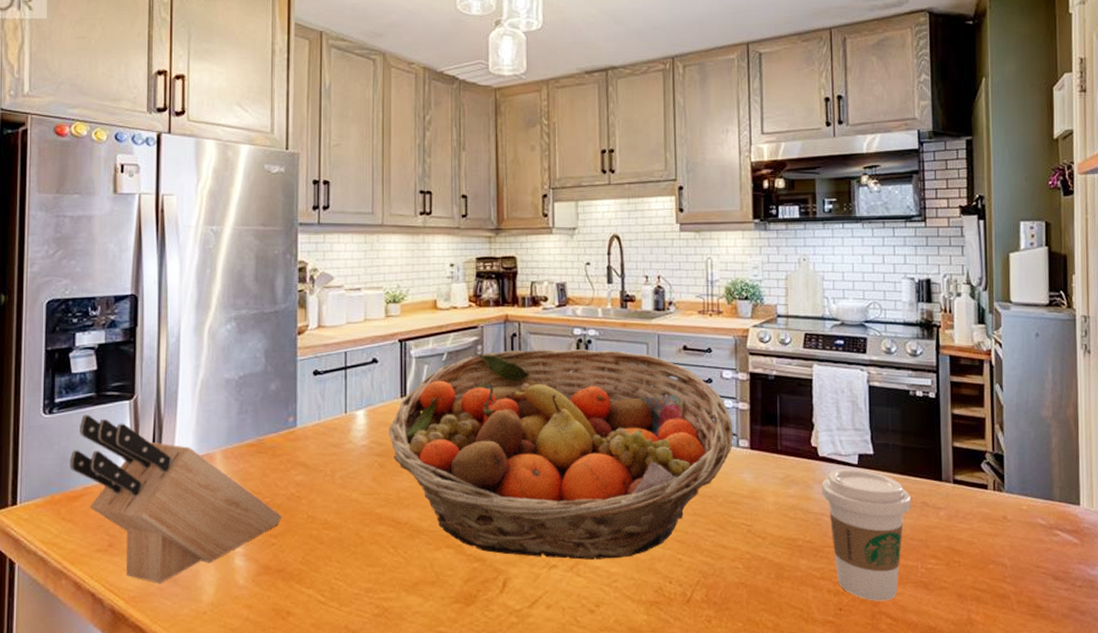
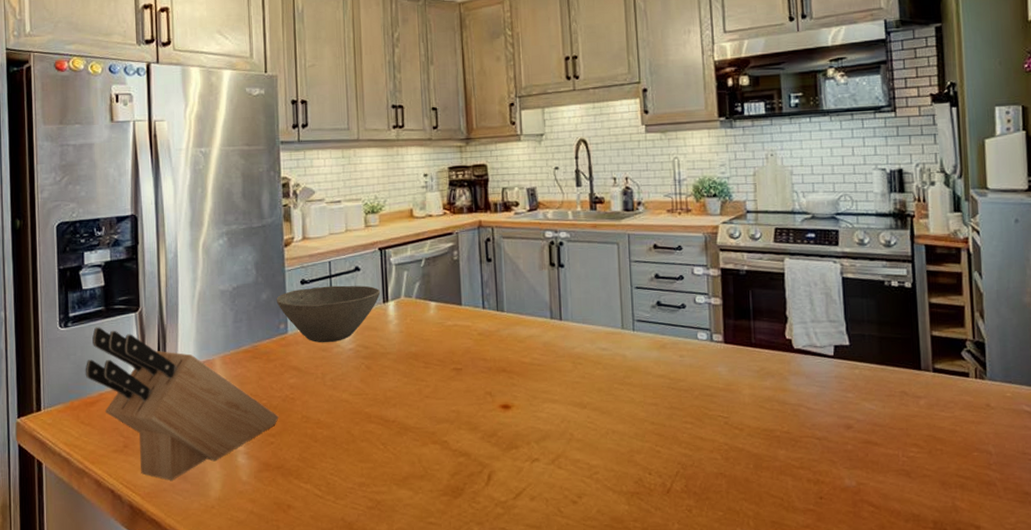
bowl: none [286,378,399,439] -> present [276,285,381,343]
fruit basket: present [389,349,733,560] -> none [373,251,707,453]
coffee cup: present [821,469,911,602] -> none [797,360,890,490]

